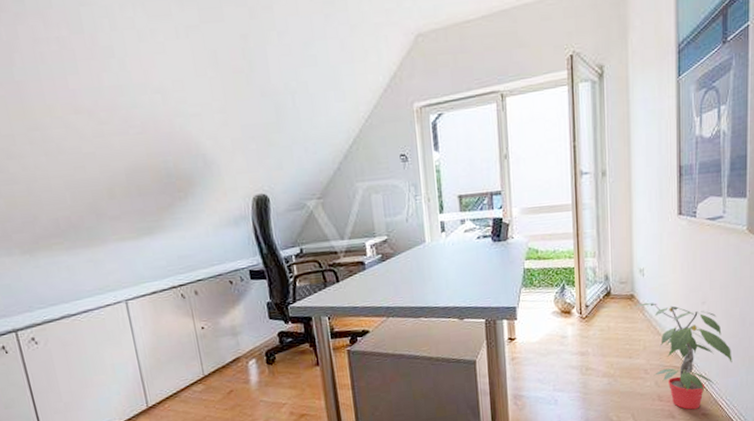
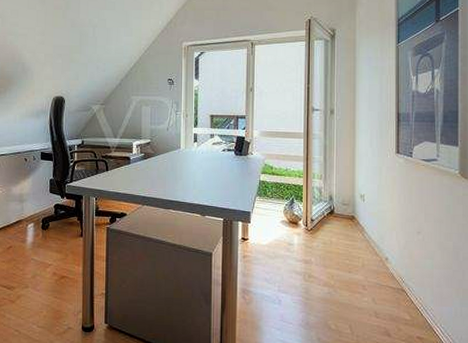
potted plant: present [634,302,732,410] -> none [355,224,447,331]

